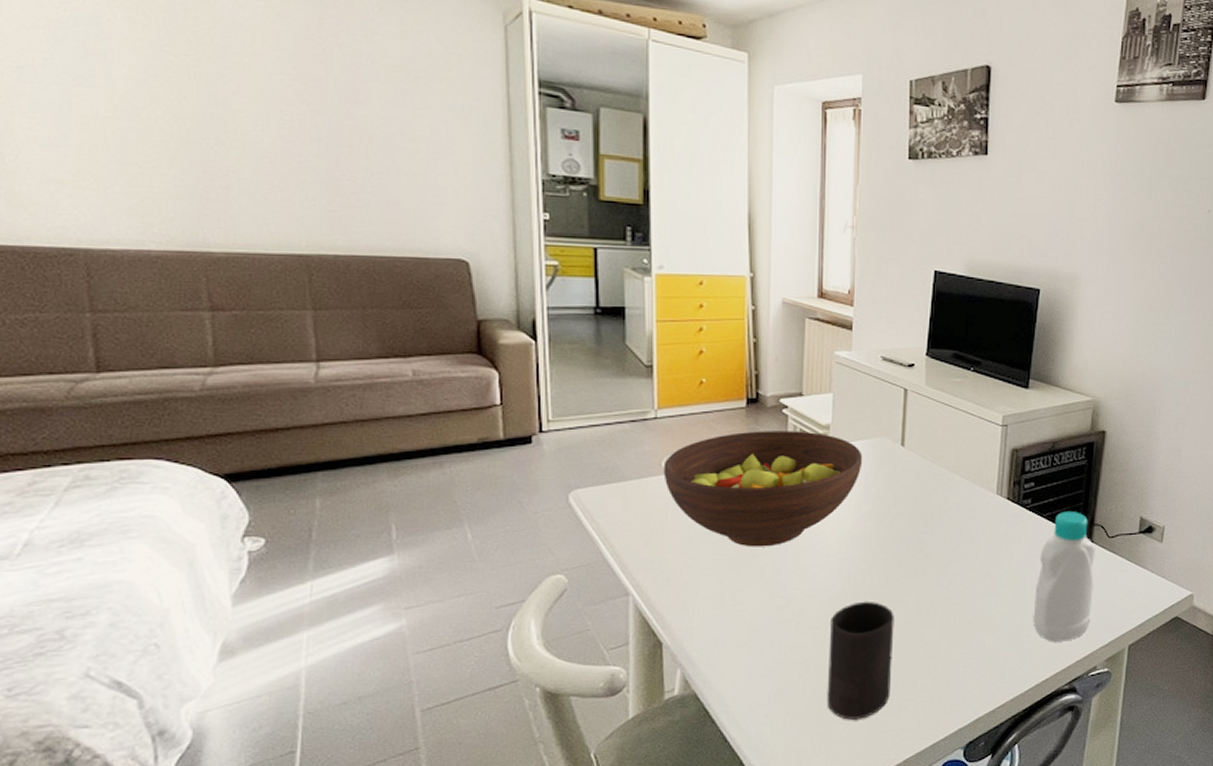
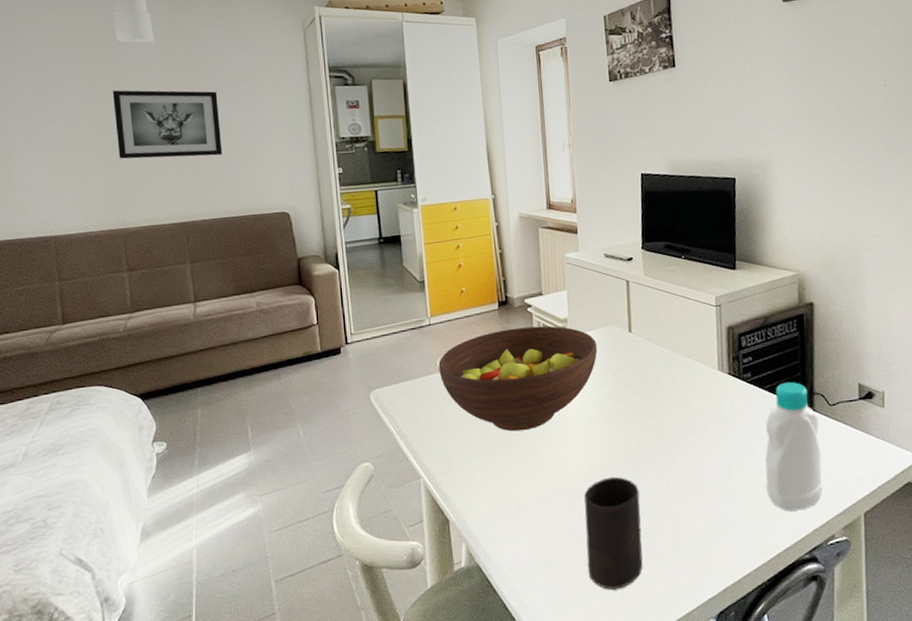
wall art: none [191,56,371,172] -> present [112,90,223,159]

